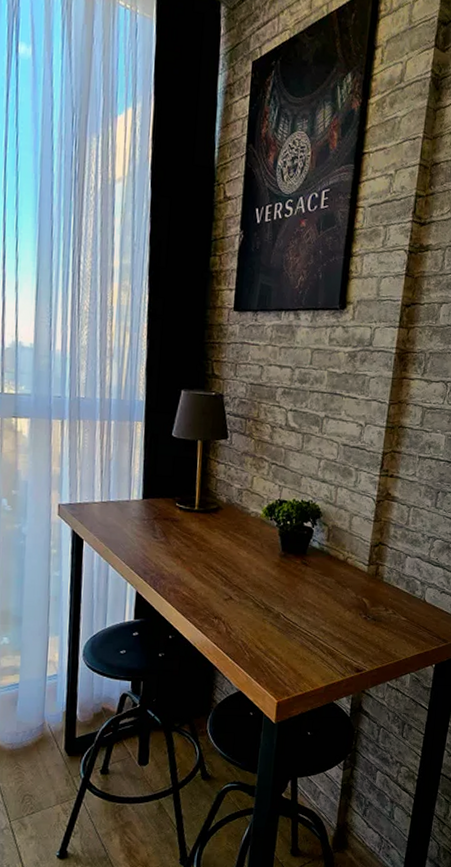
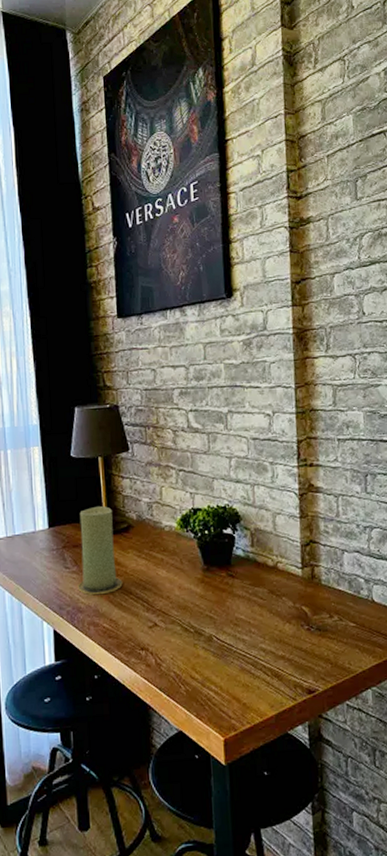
candle: none [163,486,206,566] -> present [78,506,123,596]

